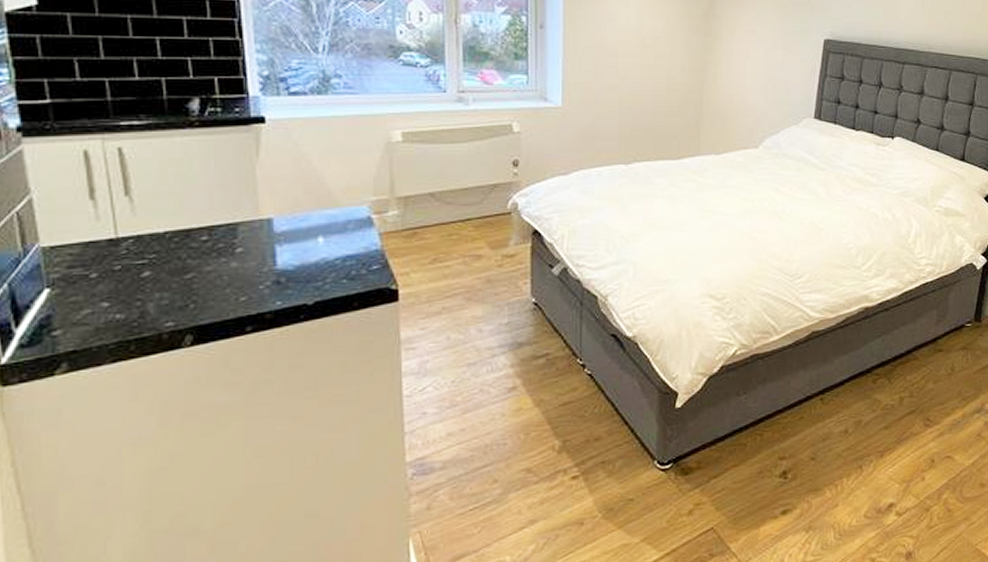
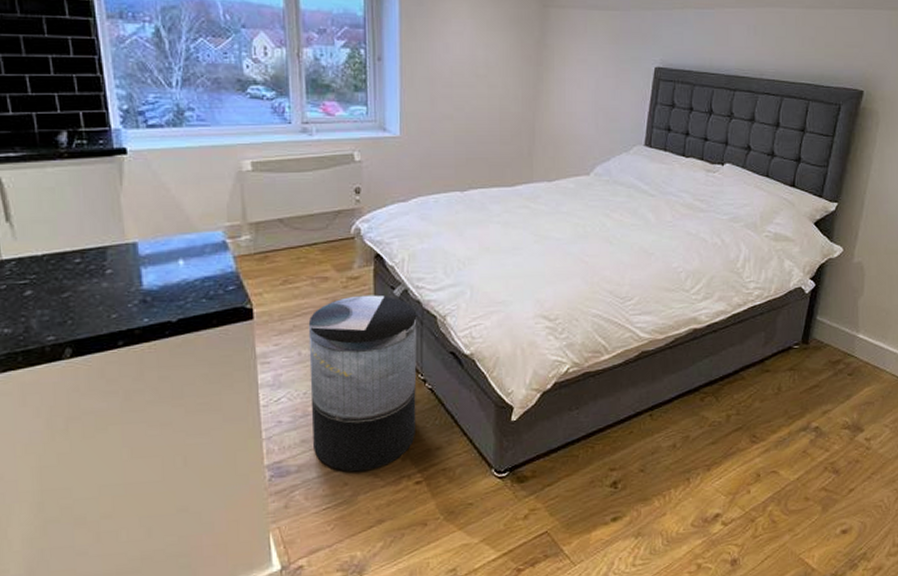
trash can: none [459,274,577,467] -> present [308,295,417,472]

